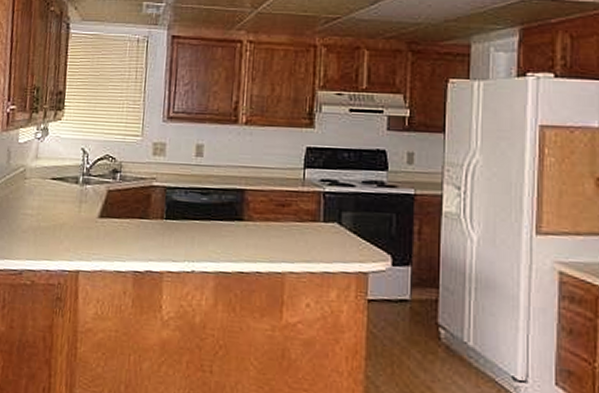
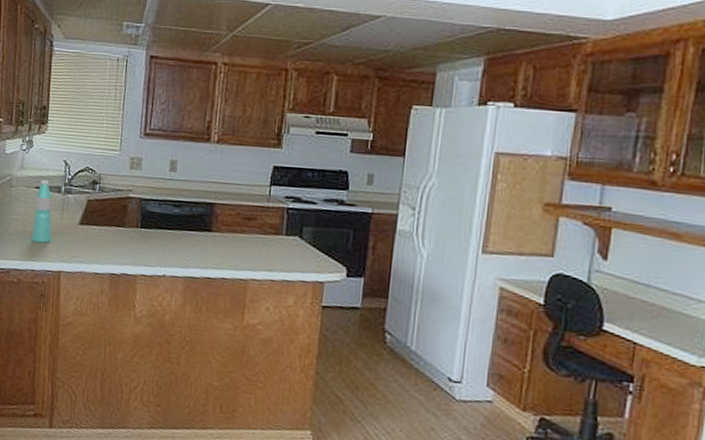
water bottle: none [47,170,69,240] -> present [32,180,52,243]

